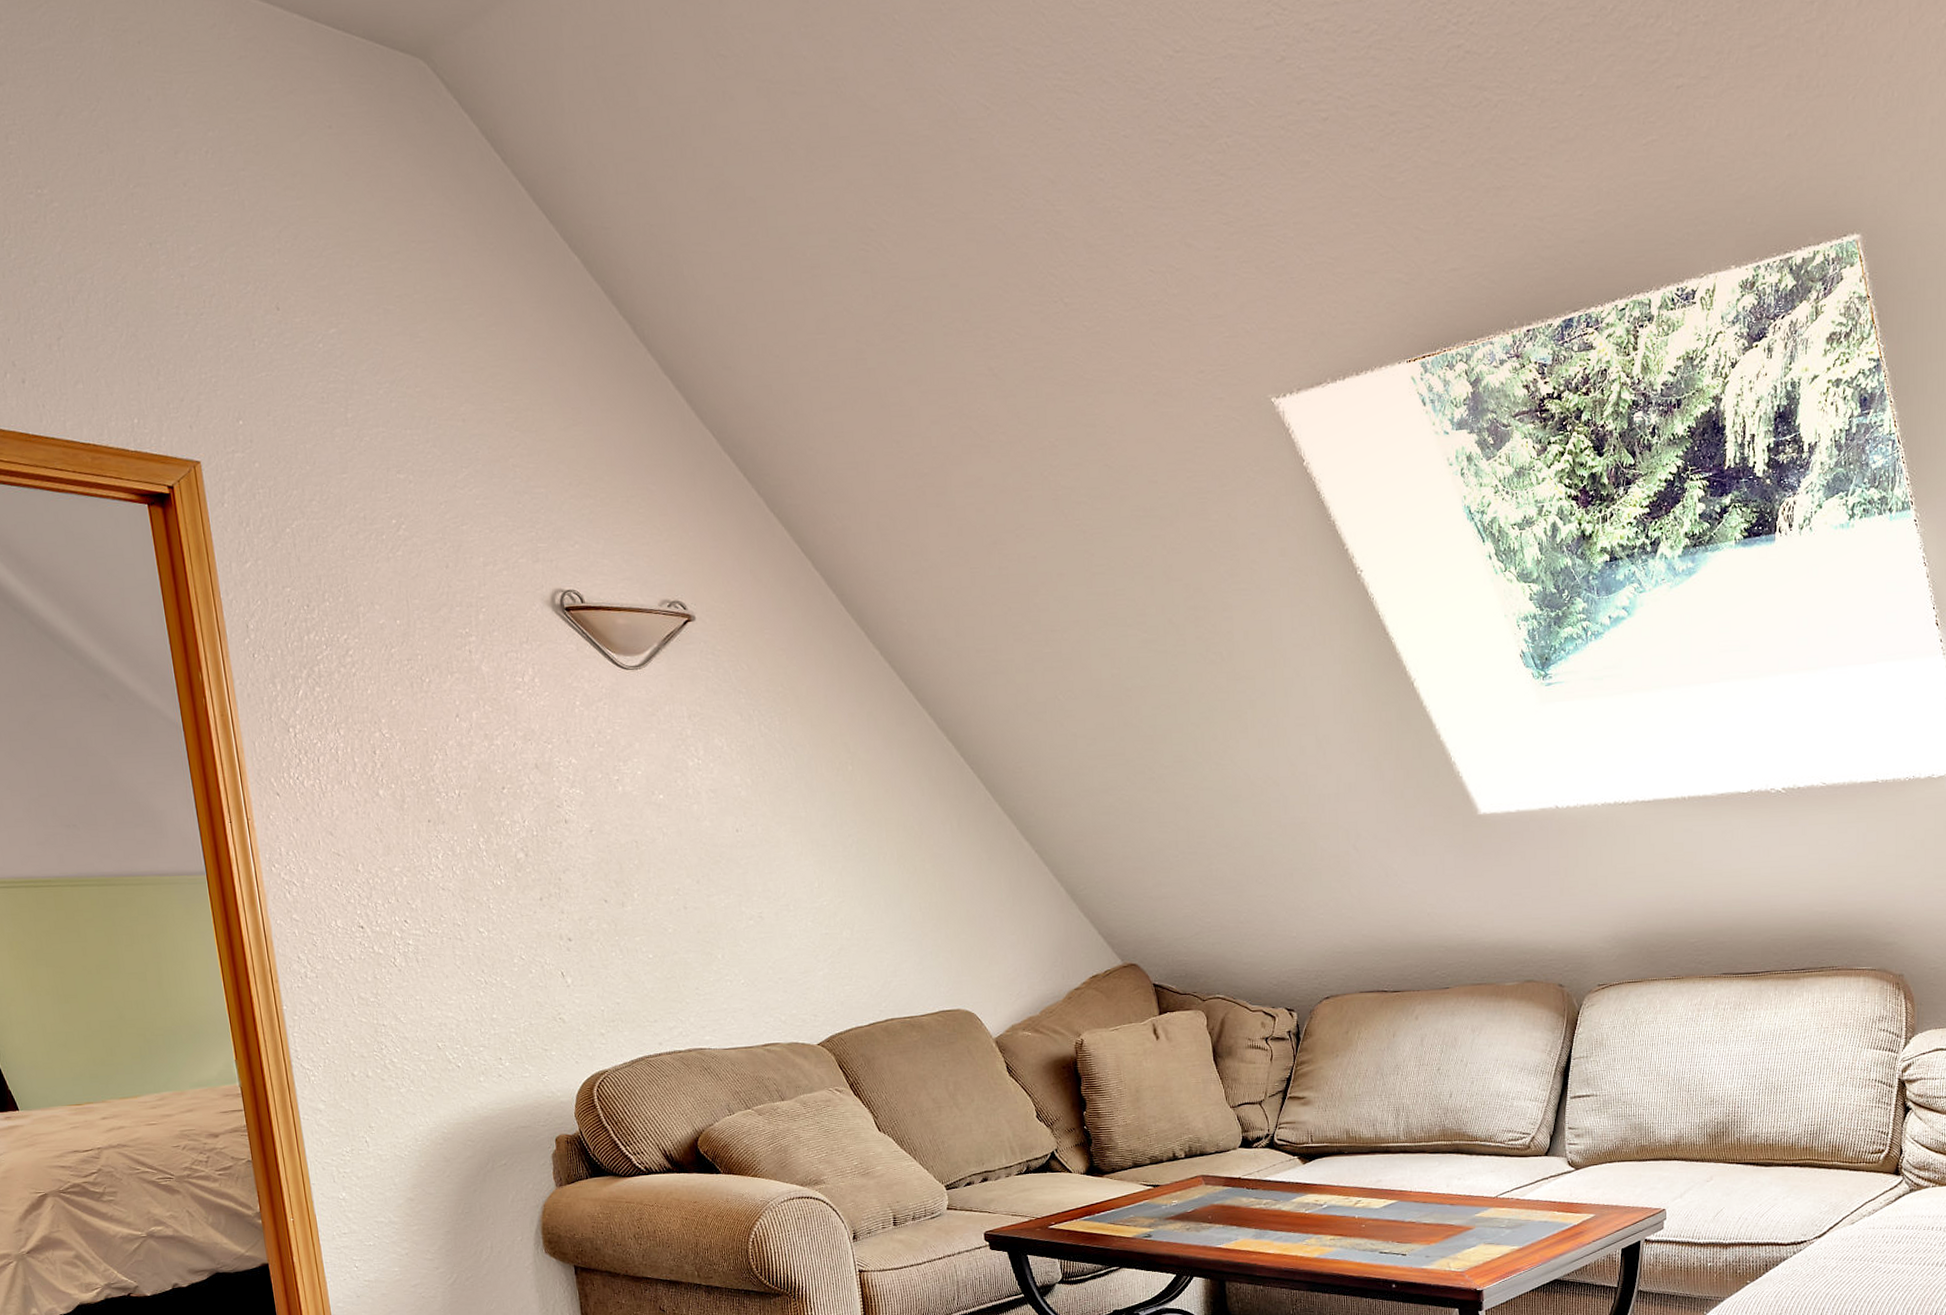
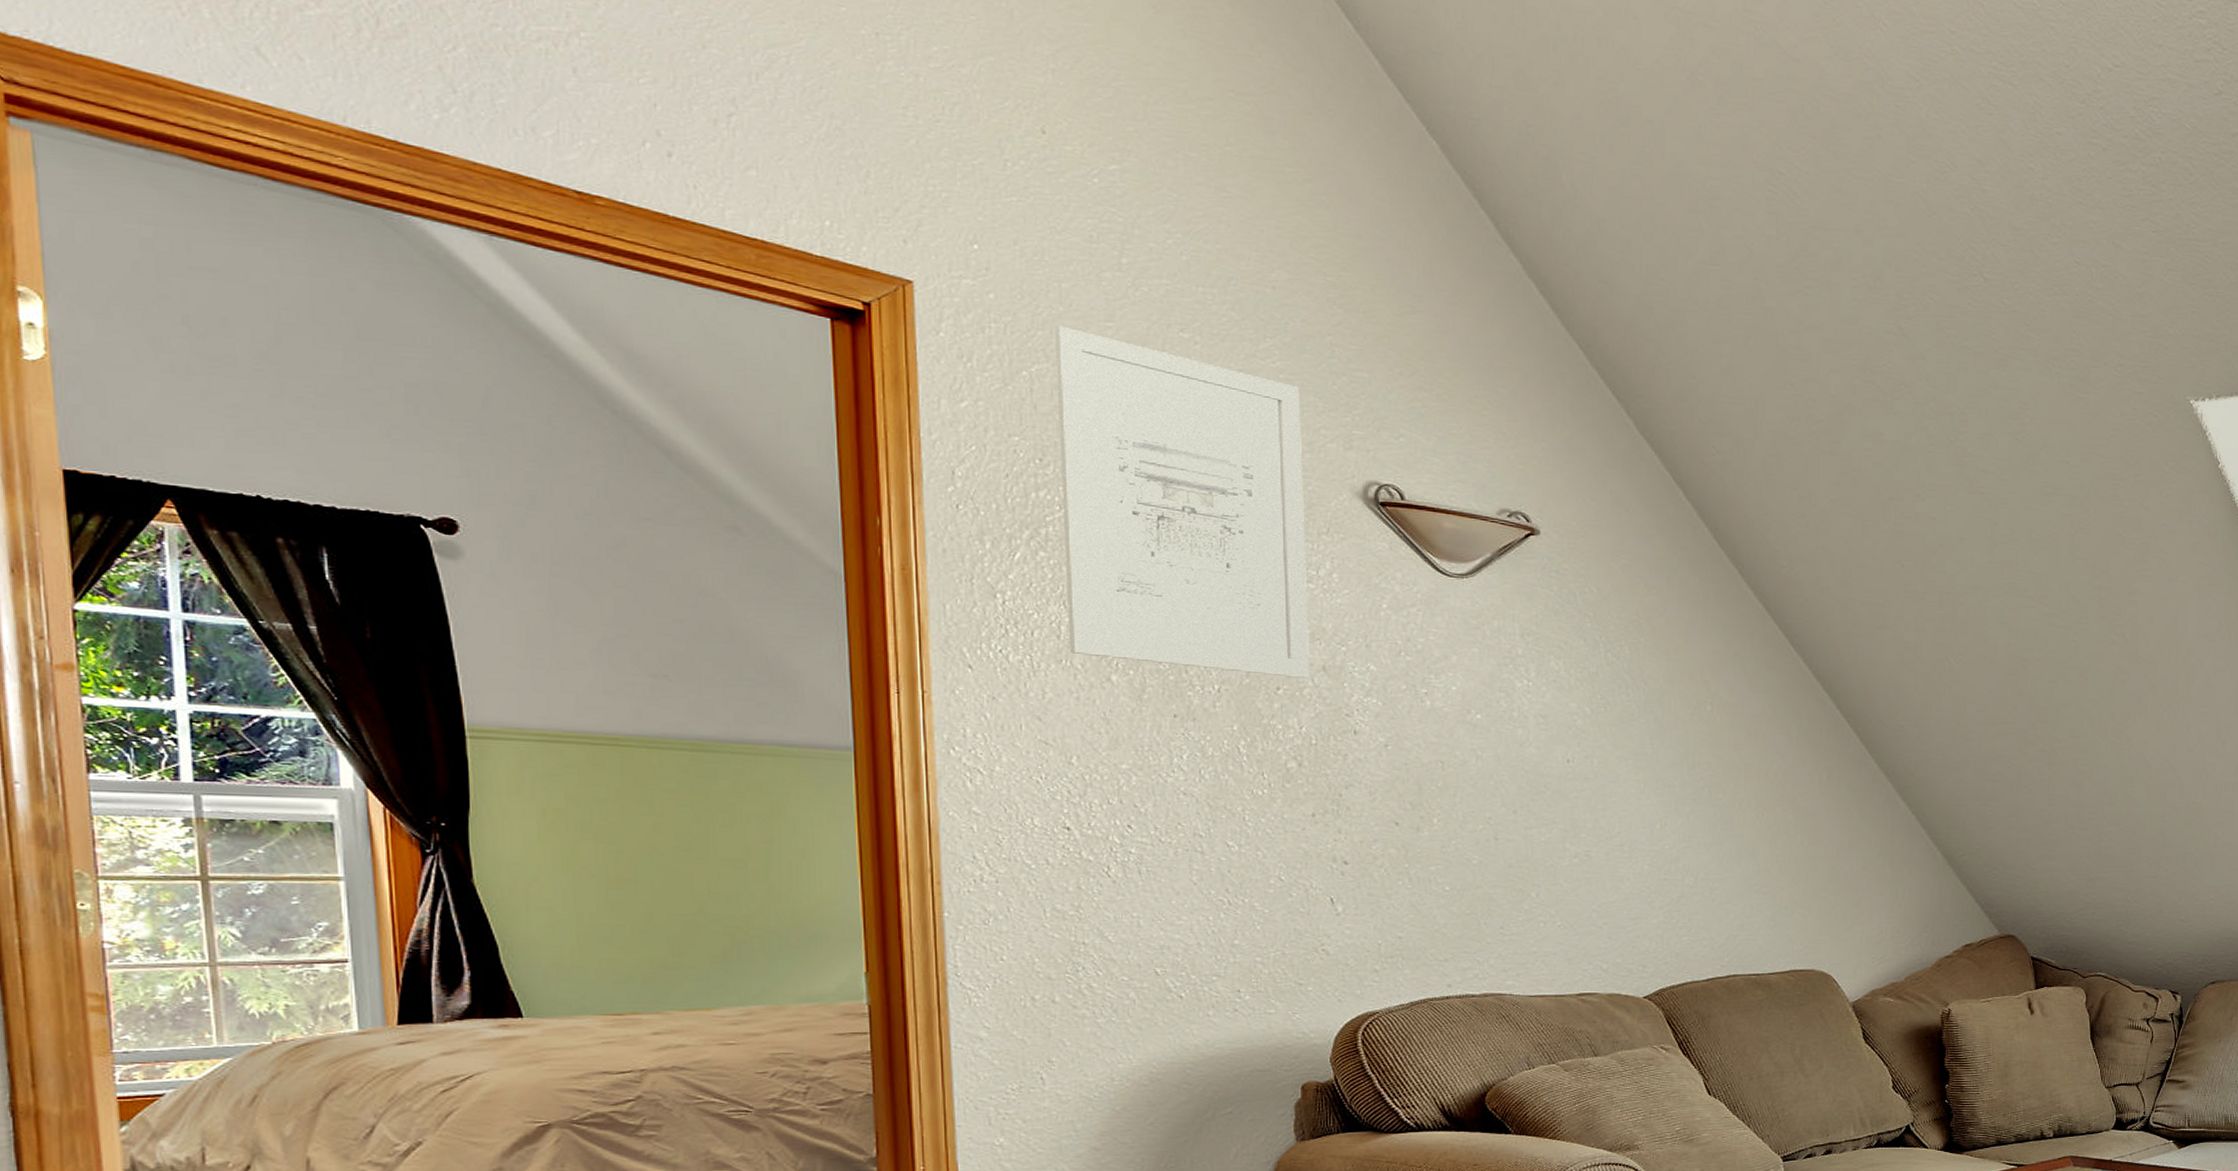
wall art: none [304,483,526,777] -> present [1054,325,1309,678]

